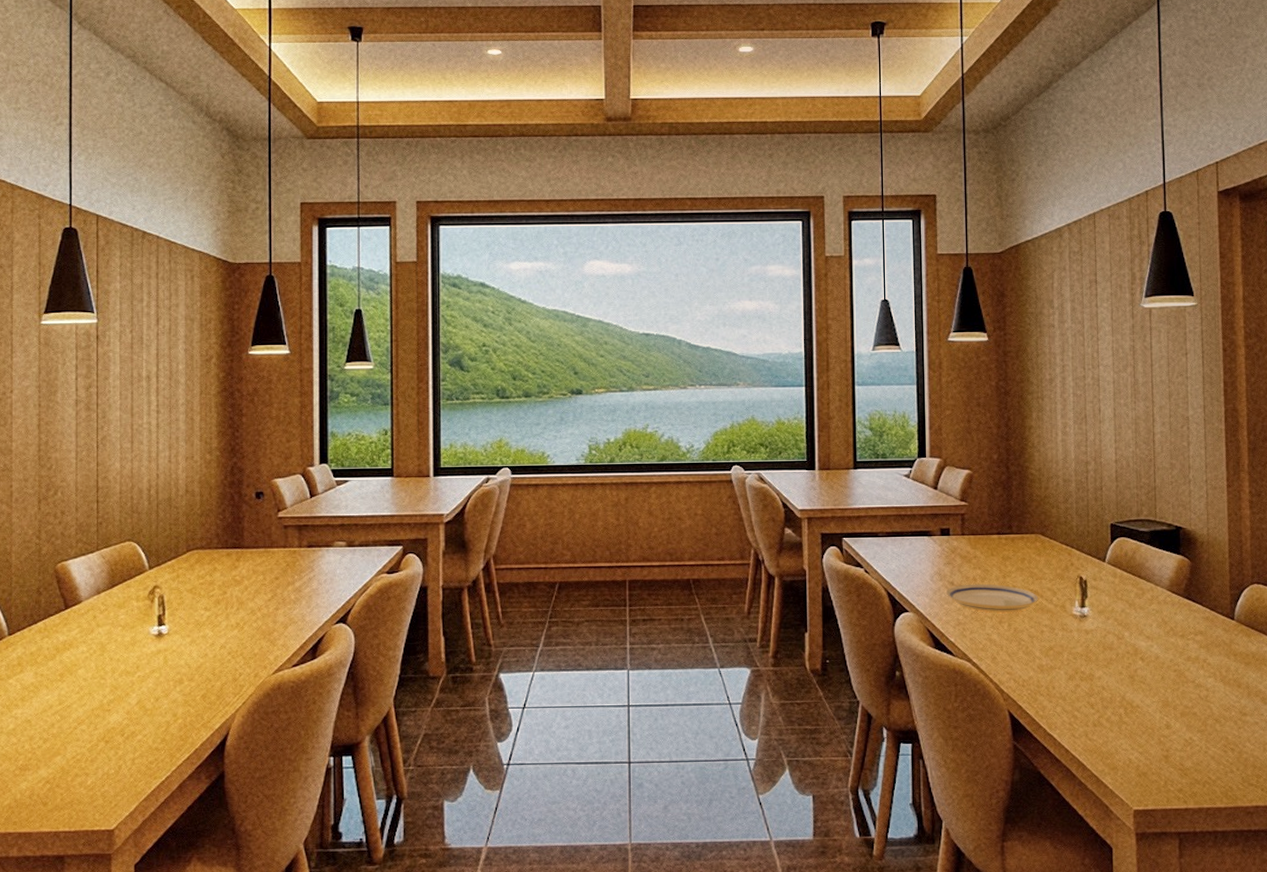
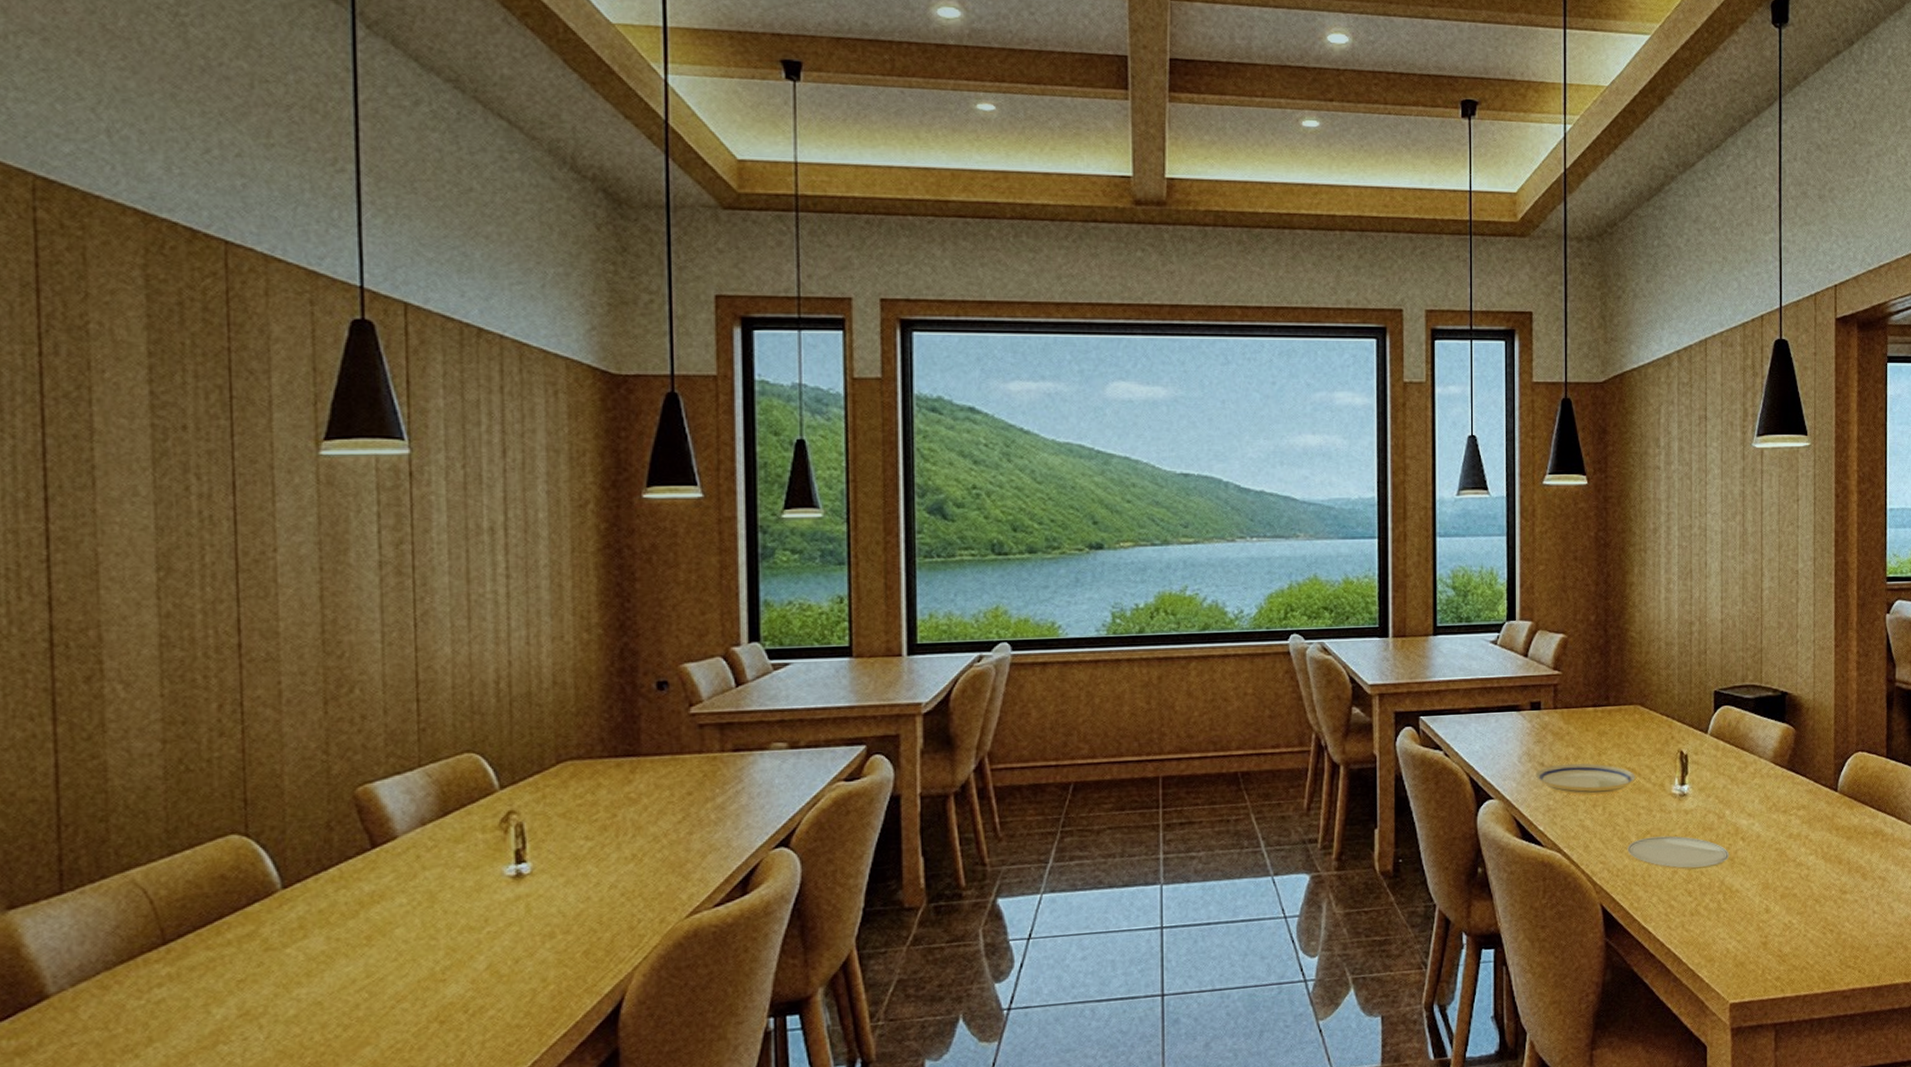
plate: none [1032,652,1130,684] -> present [1627,835,1730,870]

